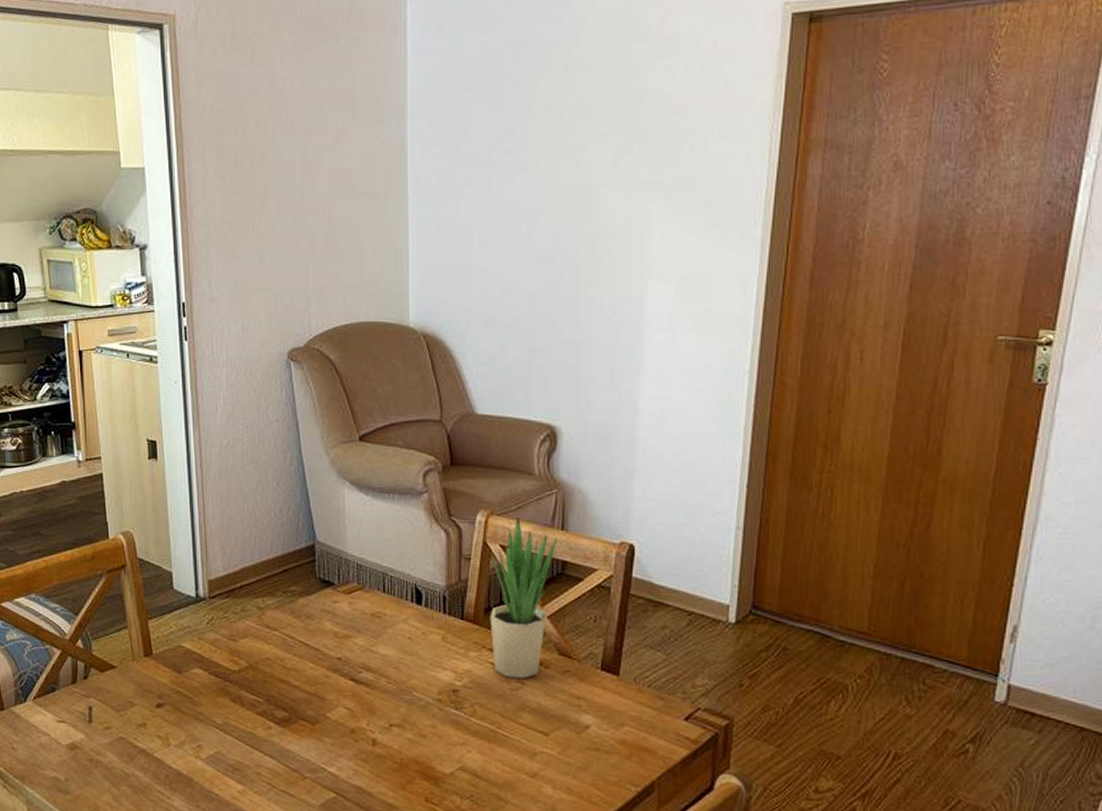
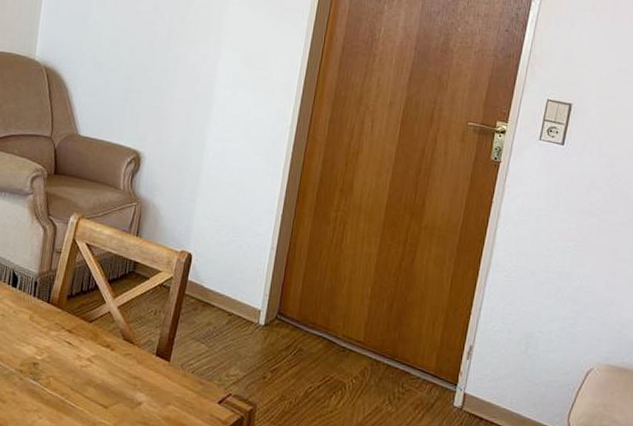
potted plant: present [490,517,557,678] -> none [69,221,132,358]

